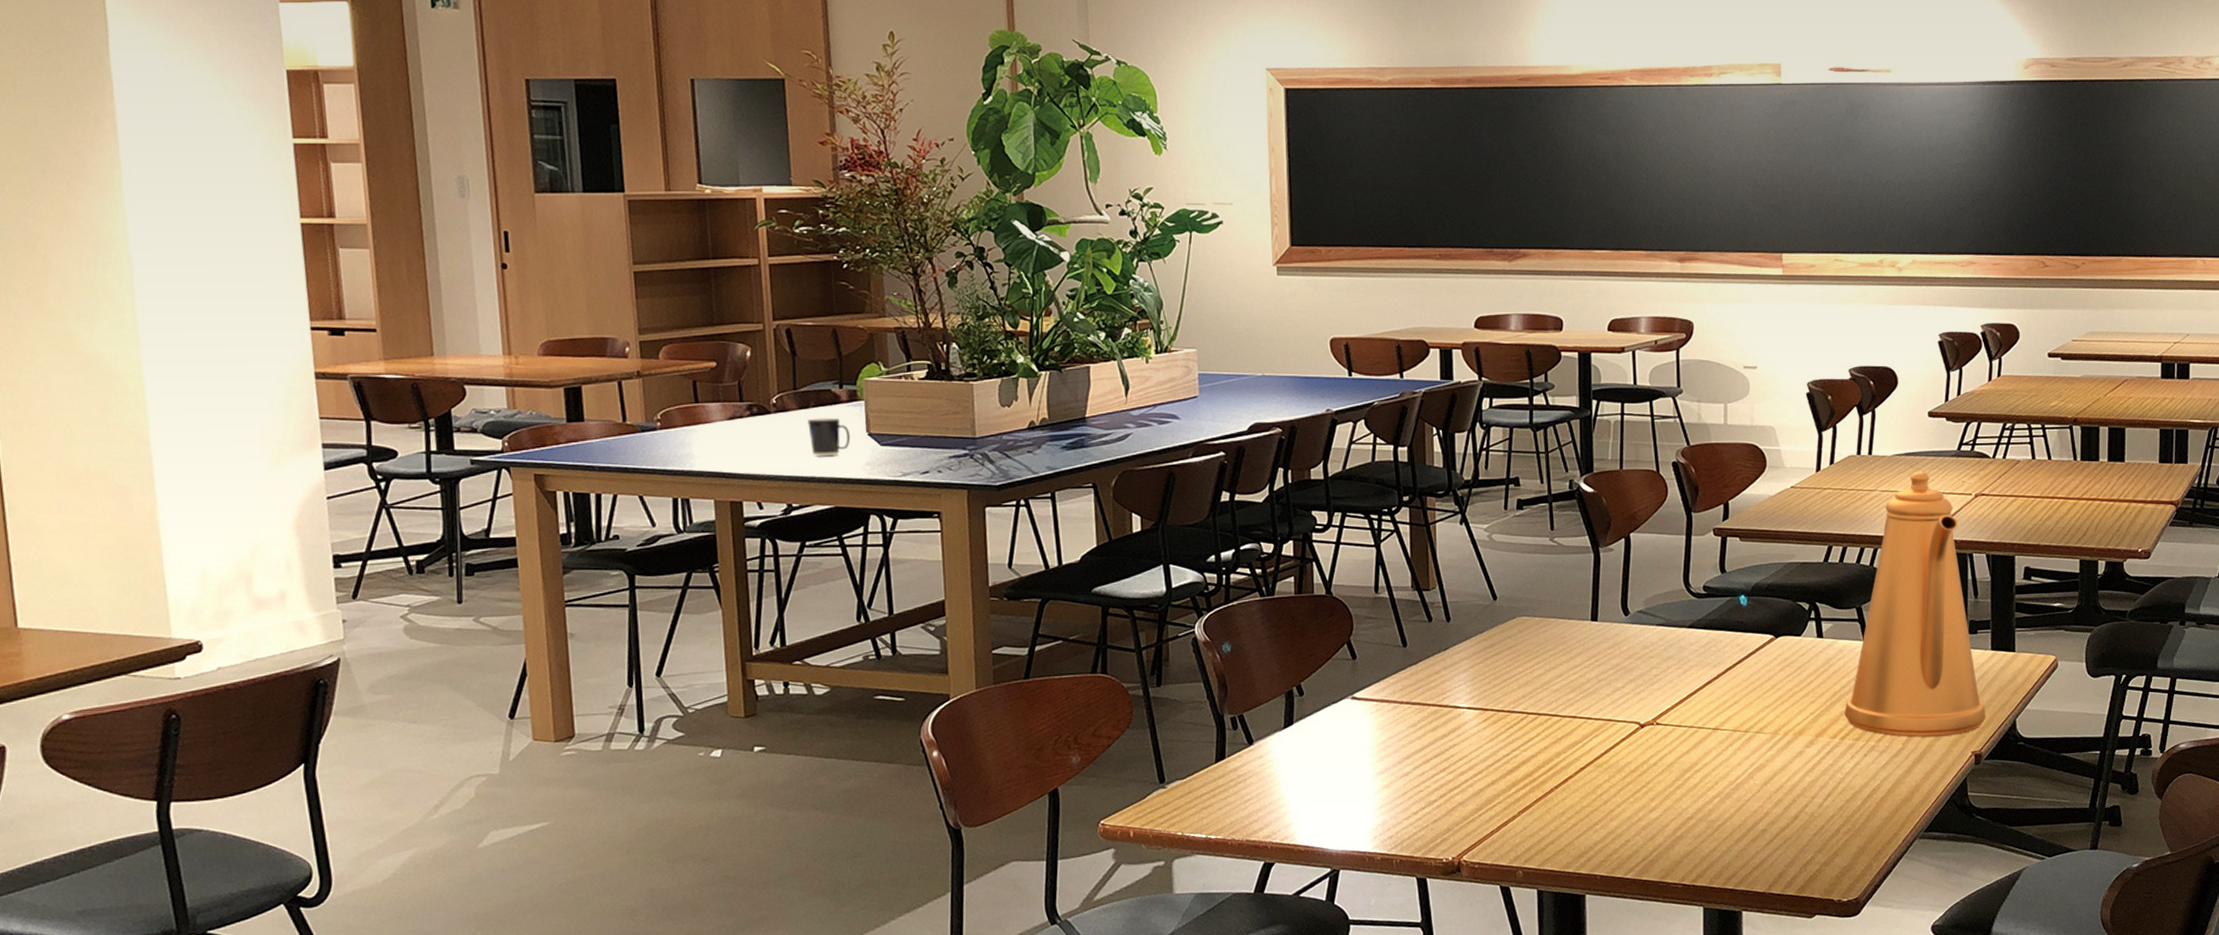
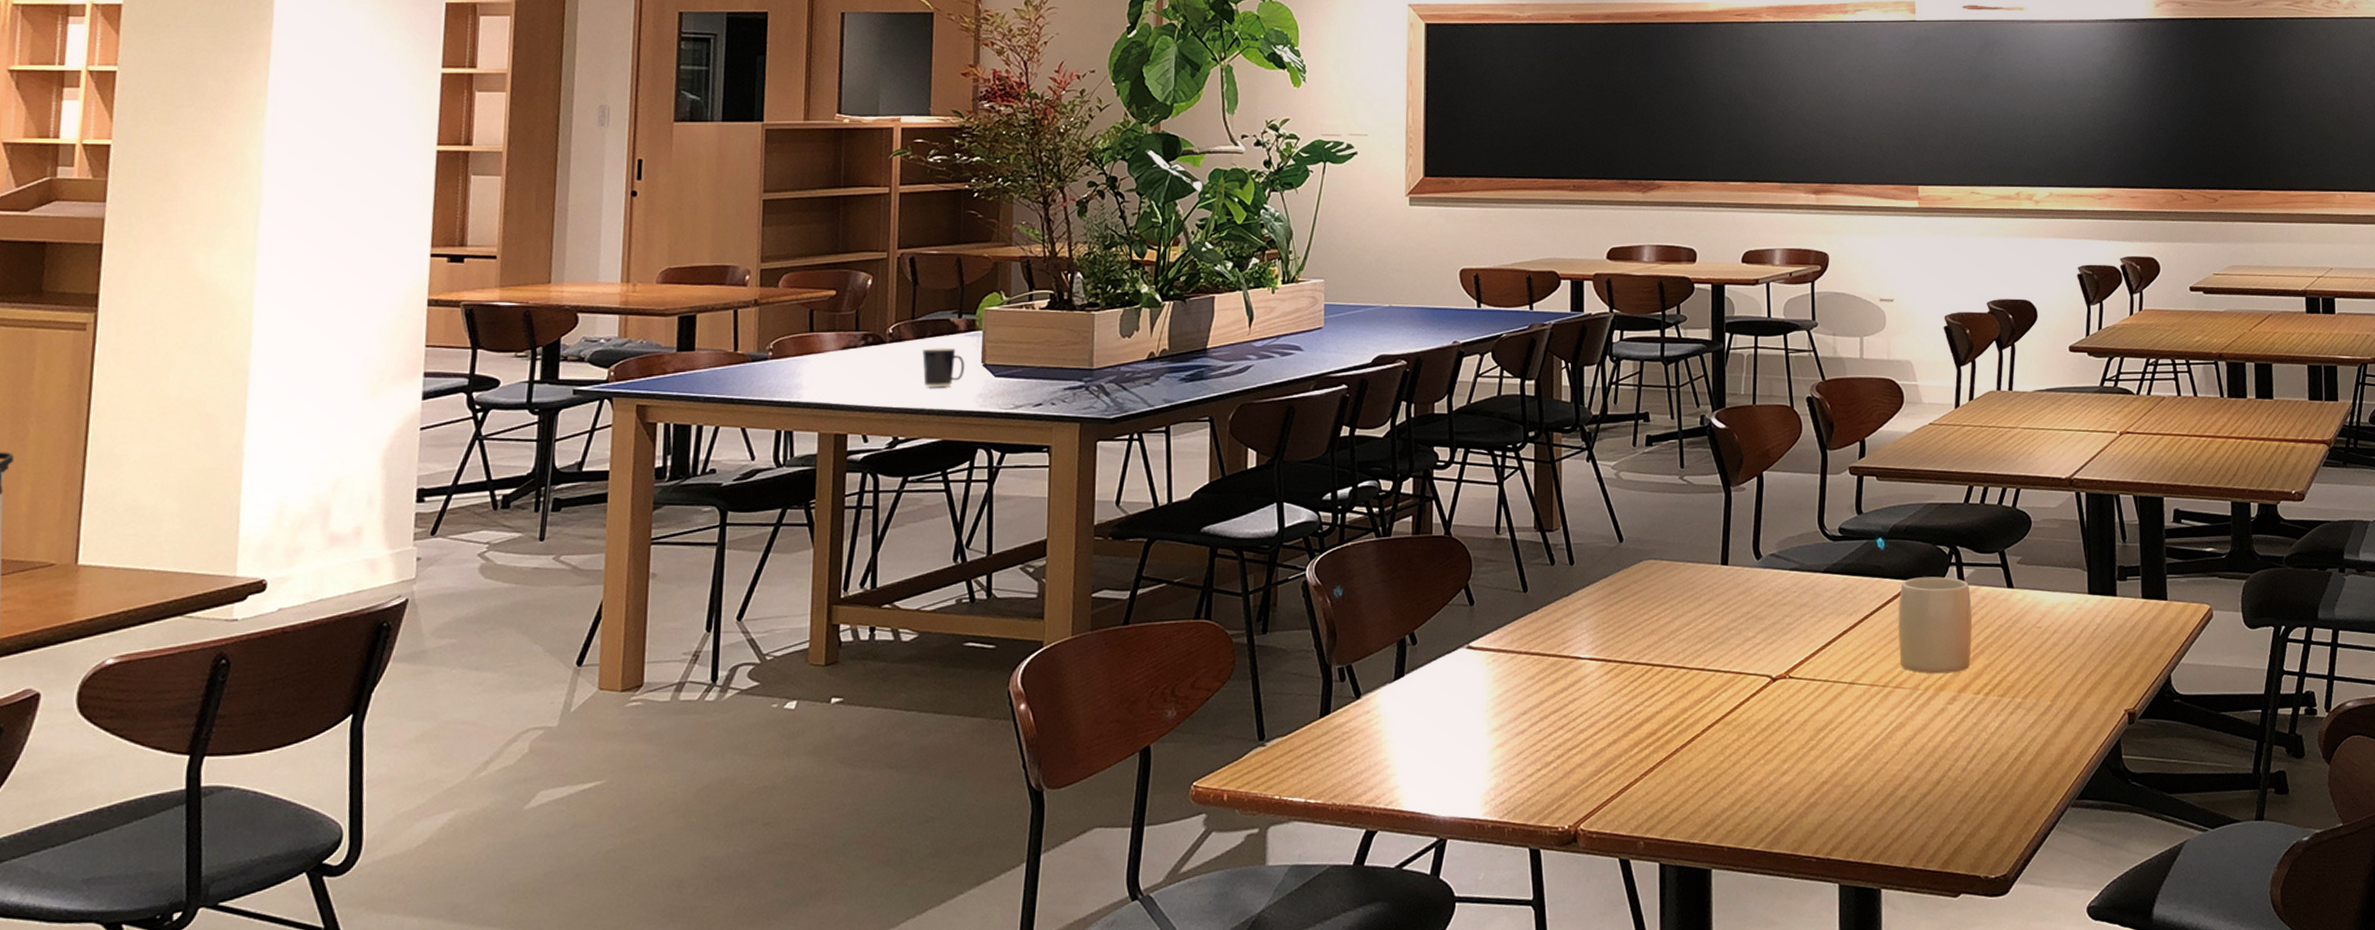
mug: none [1759,631,1830,720] -> present [1898,576,1973,674]
coffee pot: present [1844,471,1986,737] -> none [1988,407,2139,694]

